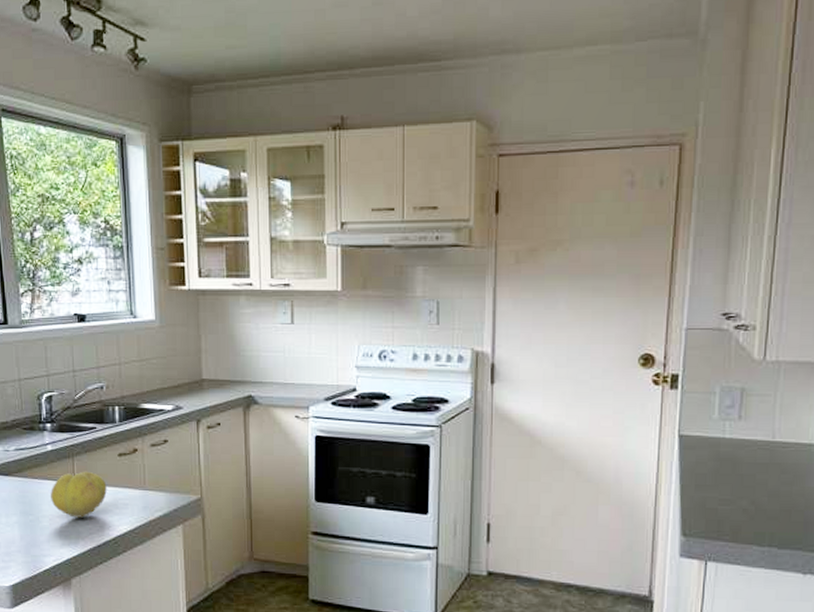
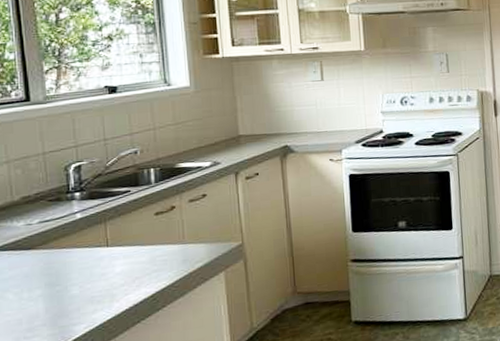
fruit: present [51,471,107,518] -> none [80,233,144,282]

